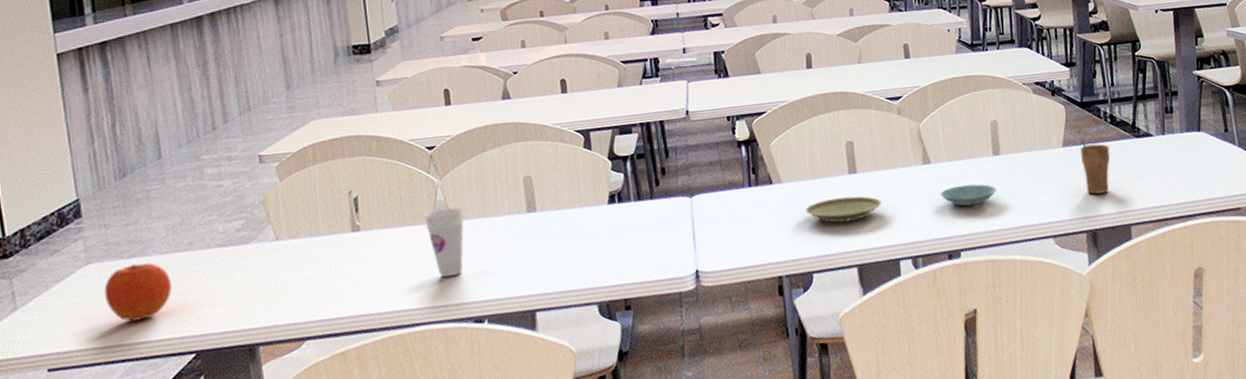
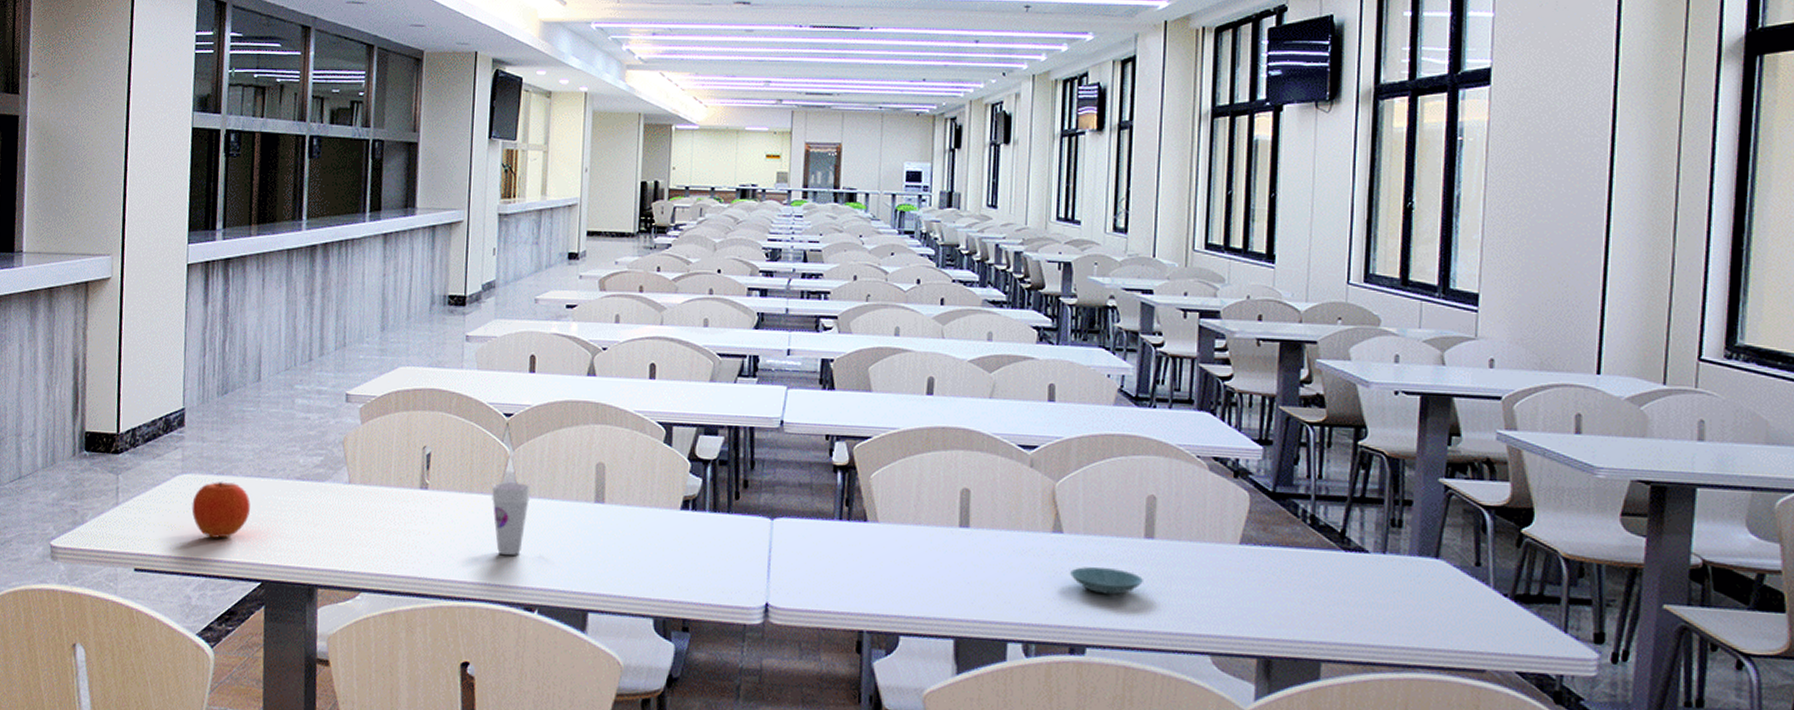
plate: present [805,196,882,223] -> none [901,552,994,584]
cup: present [1080,137,1110,195] -> none [1264,537,1304,614]

